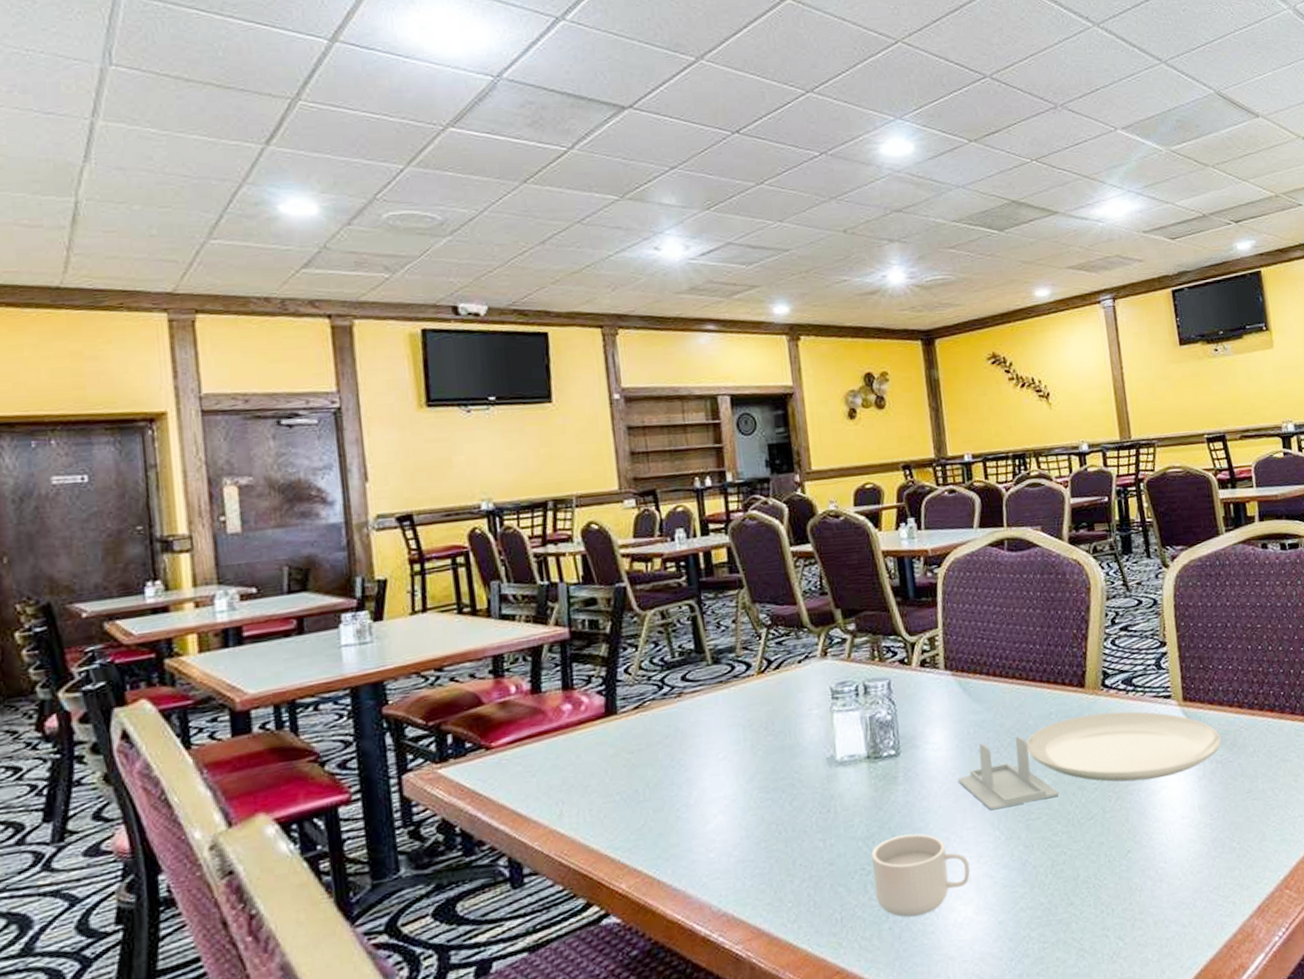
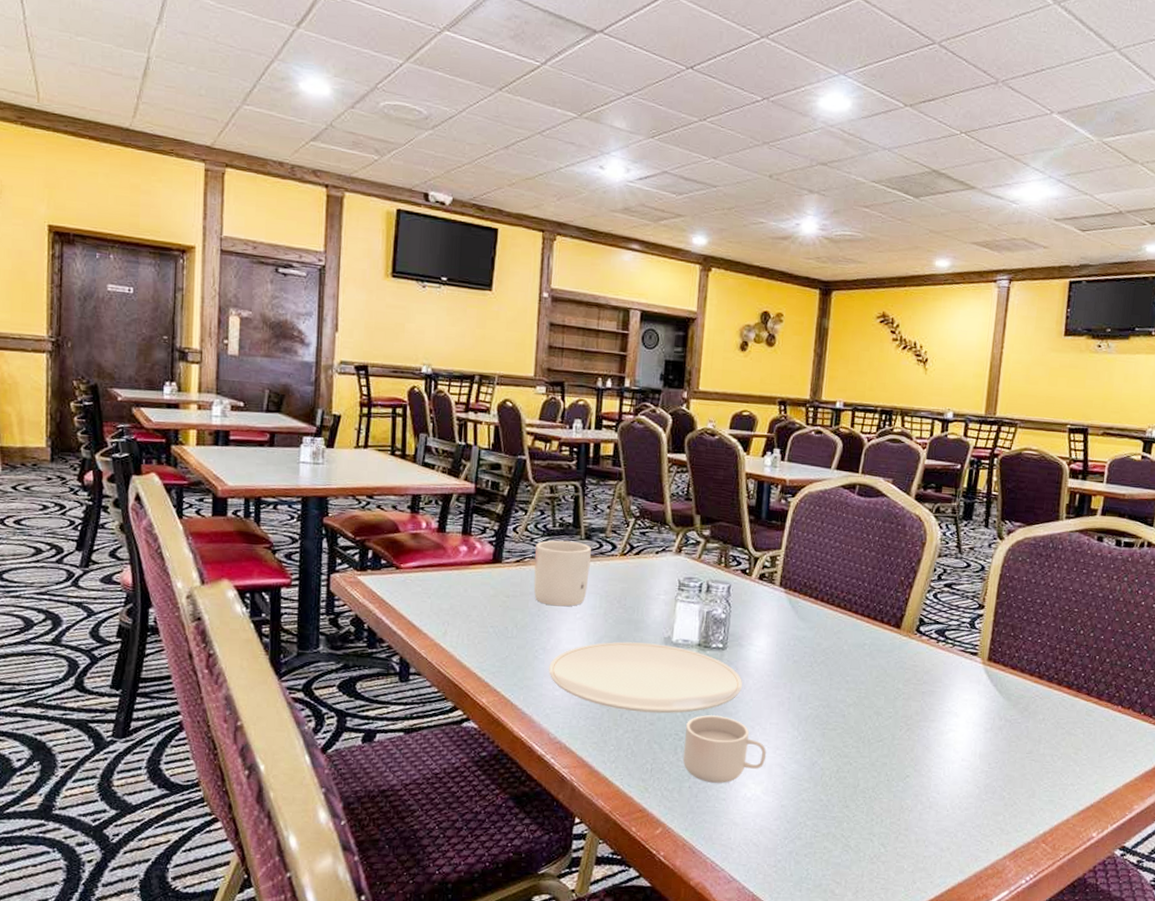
mug: none [654,669,726,752] -> present [533,540,591,607]
plate: none [696,765,927,857] -> present [549,641,742,714]
napkin holder: present [957,736,1060,810] -> none [771,655,857,715]
plate: present [1026,711,1222,782] -> none [836,652,1016,722]

